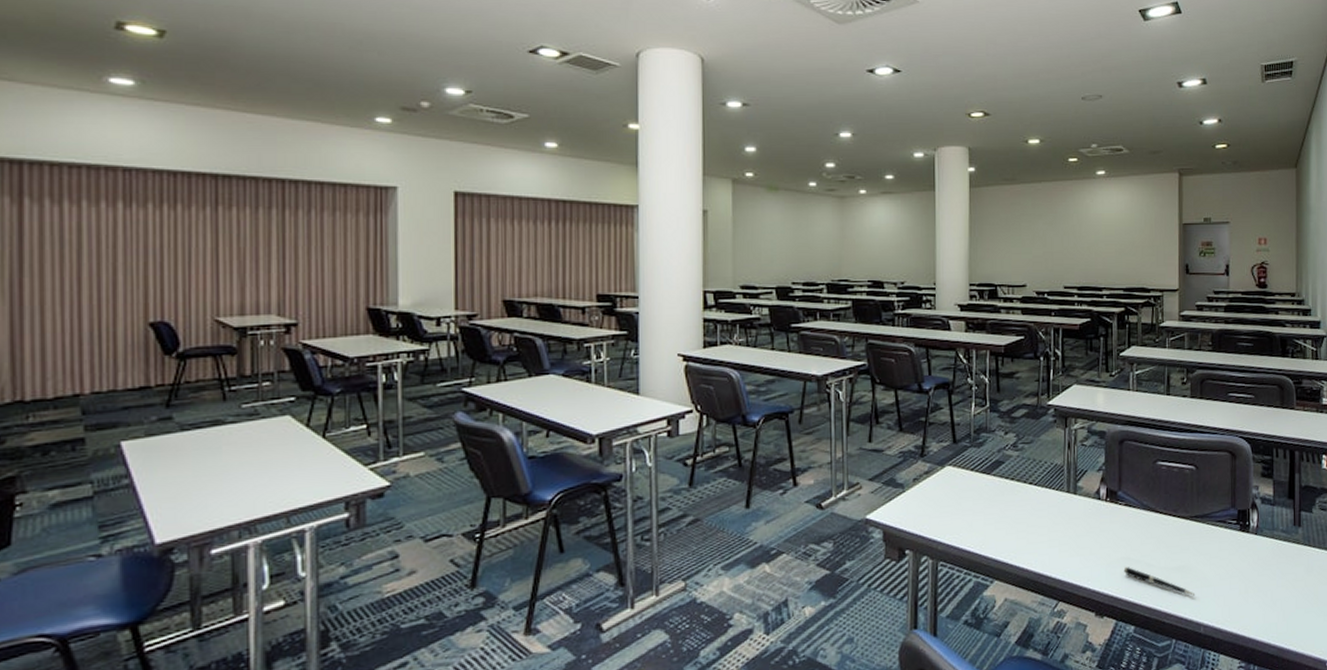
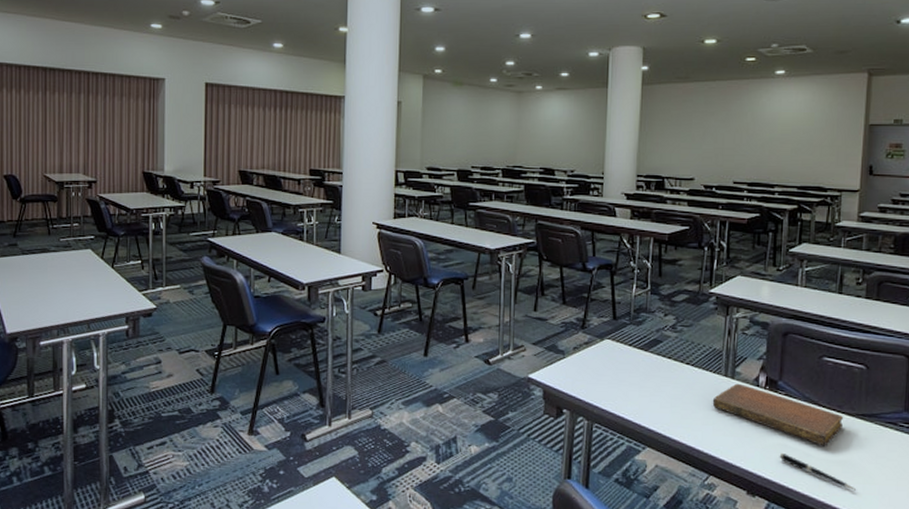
notebook: none [1057,498,1180,554] -> present [712,383,844,447]

